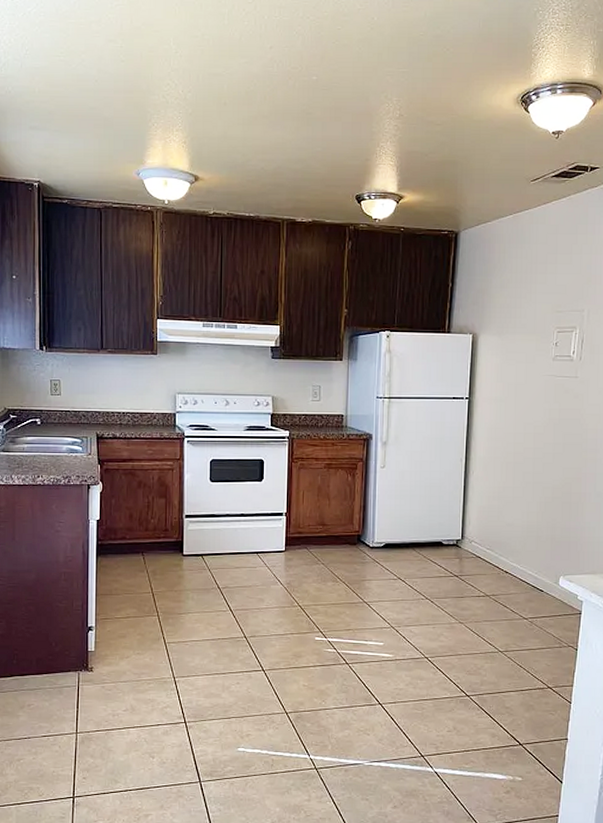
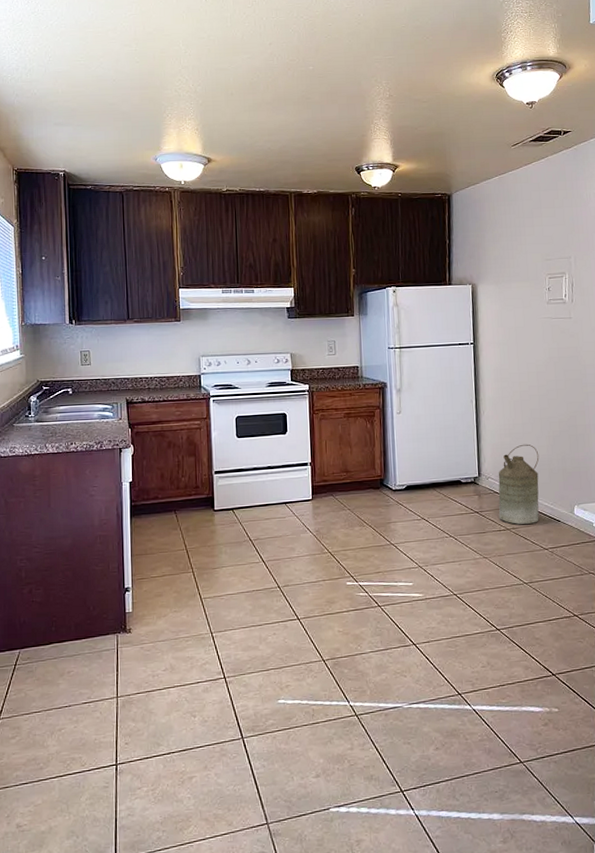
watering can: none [479,508,528,593] -> present [498,444,539,525]

